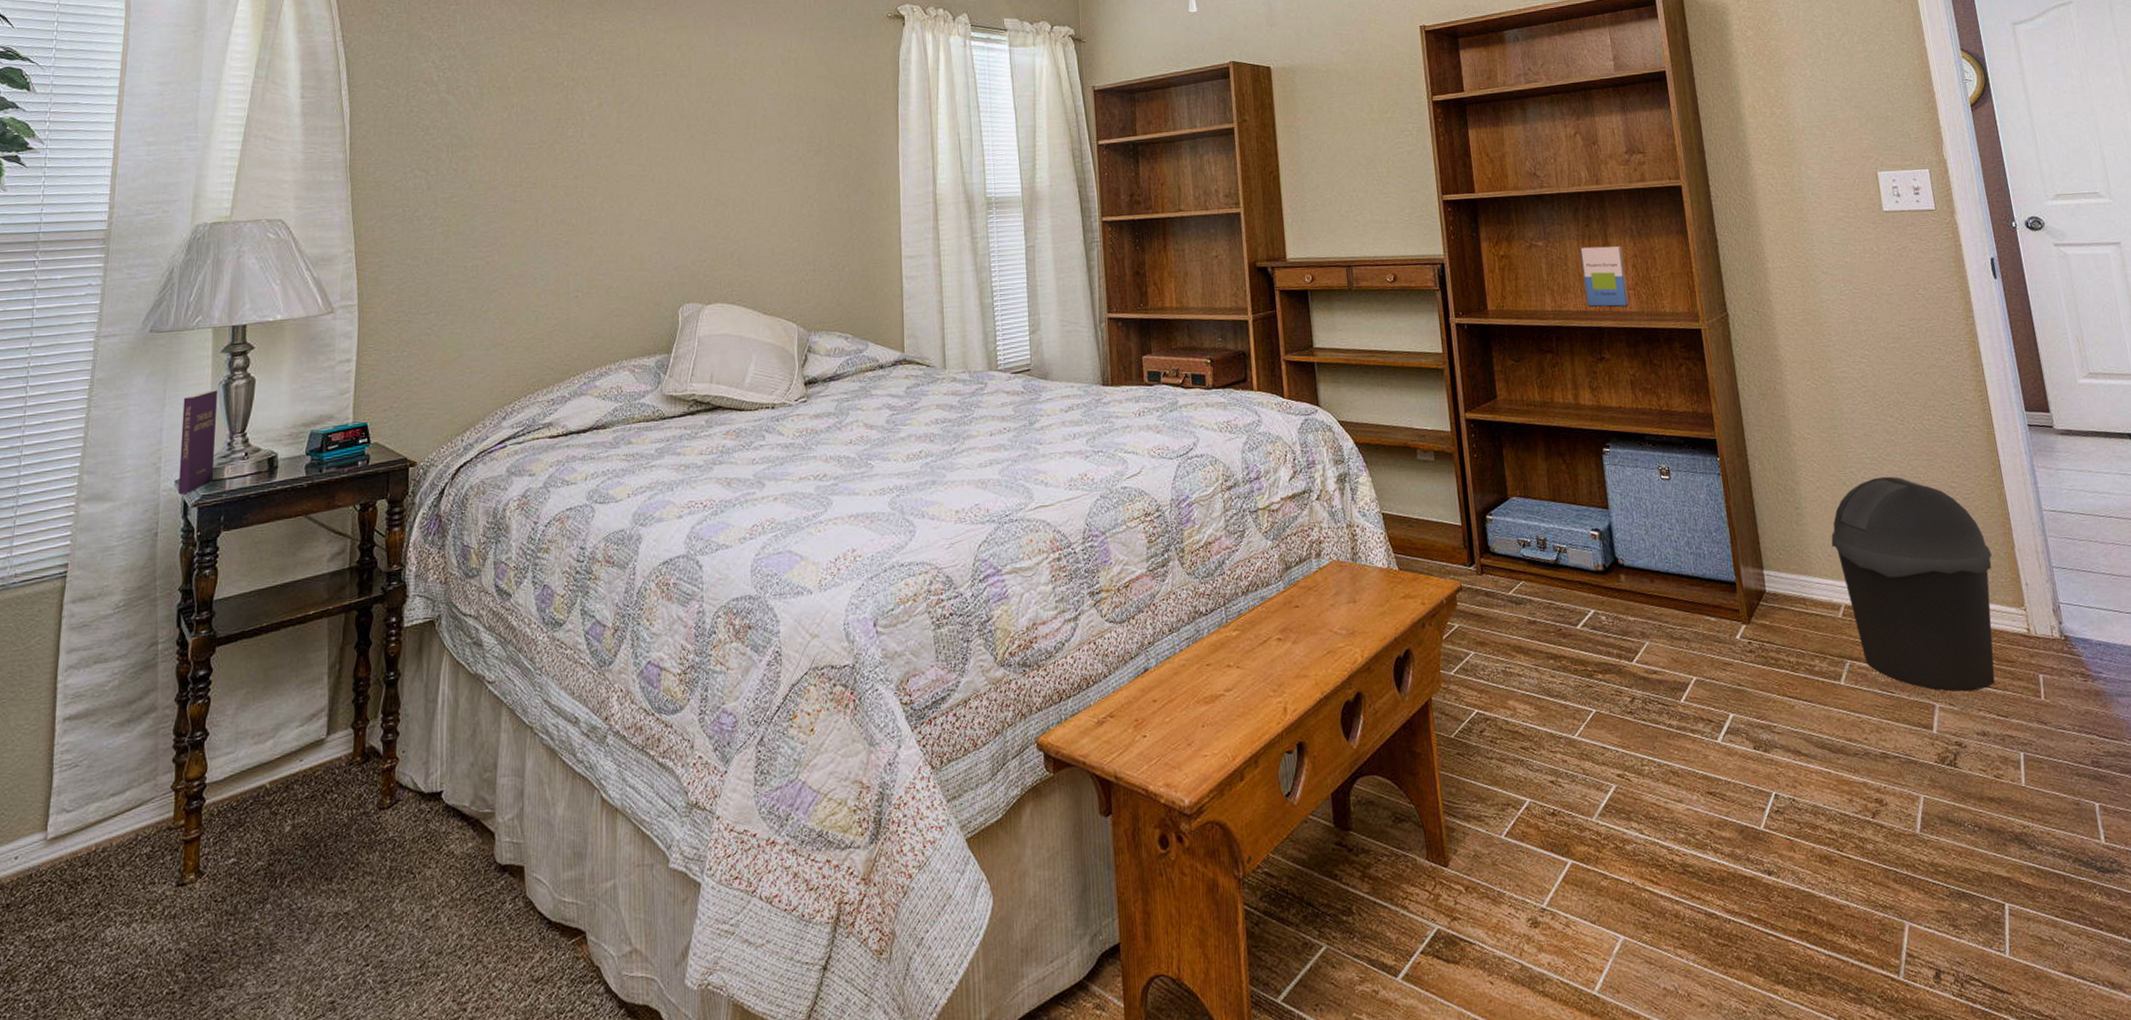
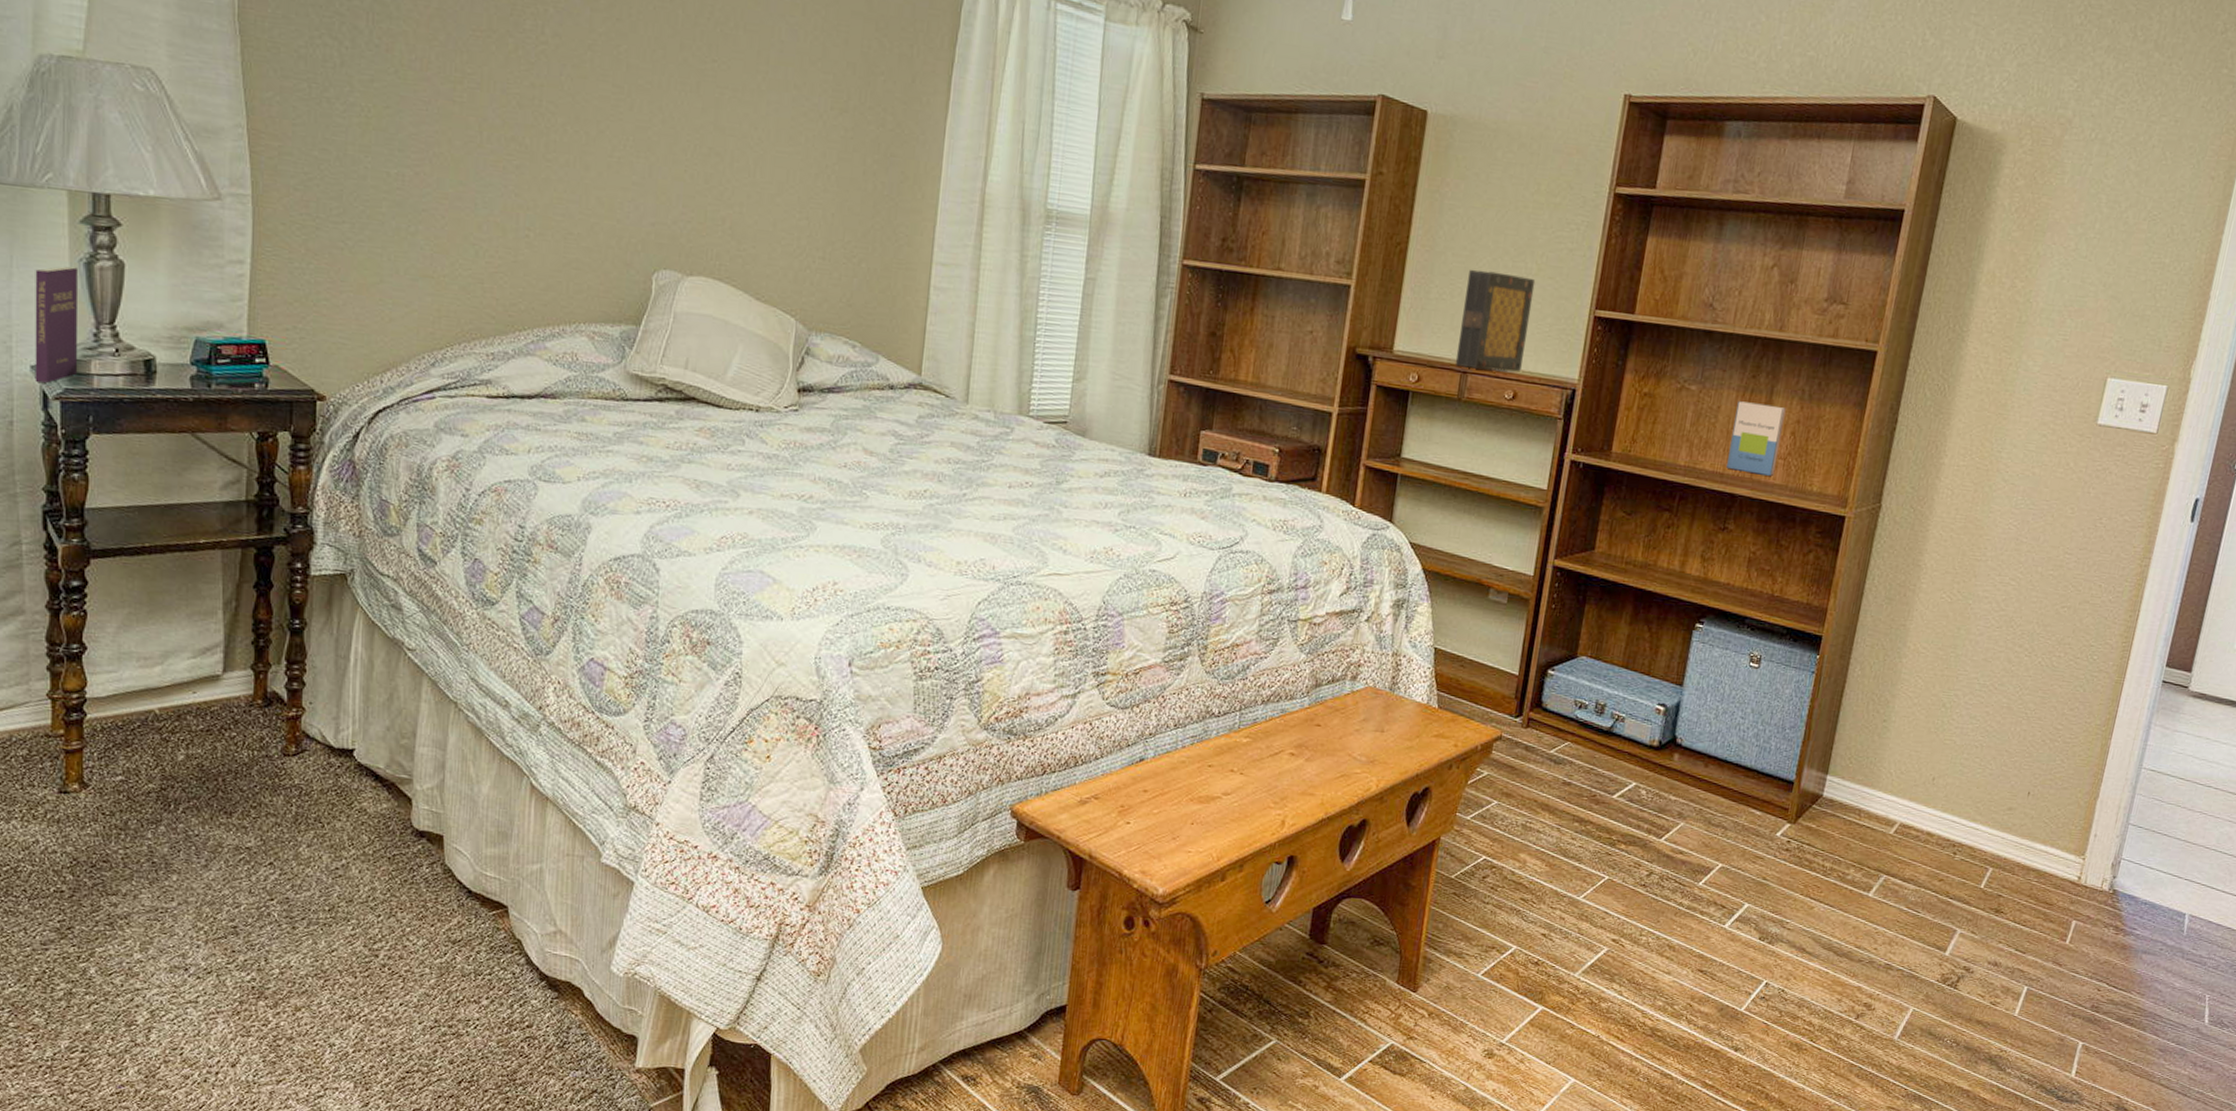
decorative box: none [1333,179,1395,263] -> present [1455,269,1536,372]
trash bin: present [1831,476,1995,691] -> none [1902,705,2072,924]

